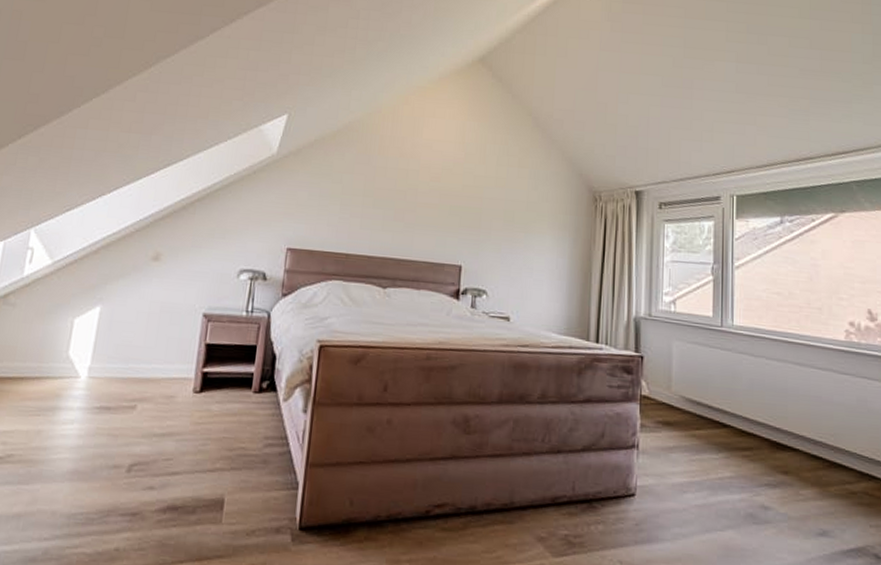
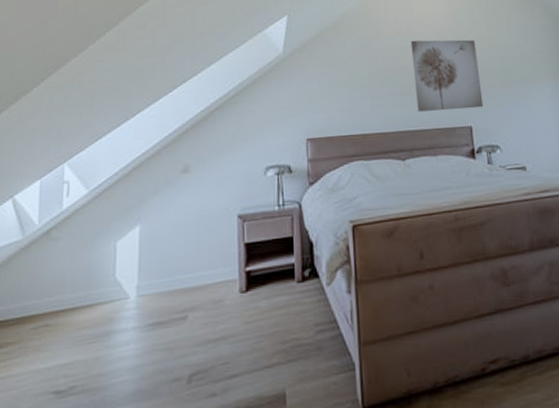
wall art: none [408,164,482,248] -> present [410,39,484,112]

